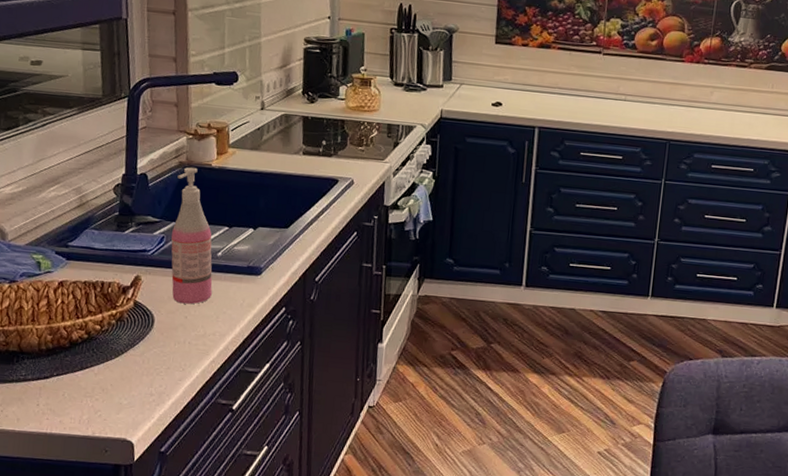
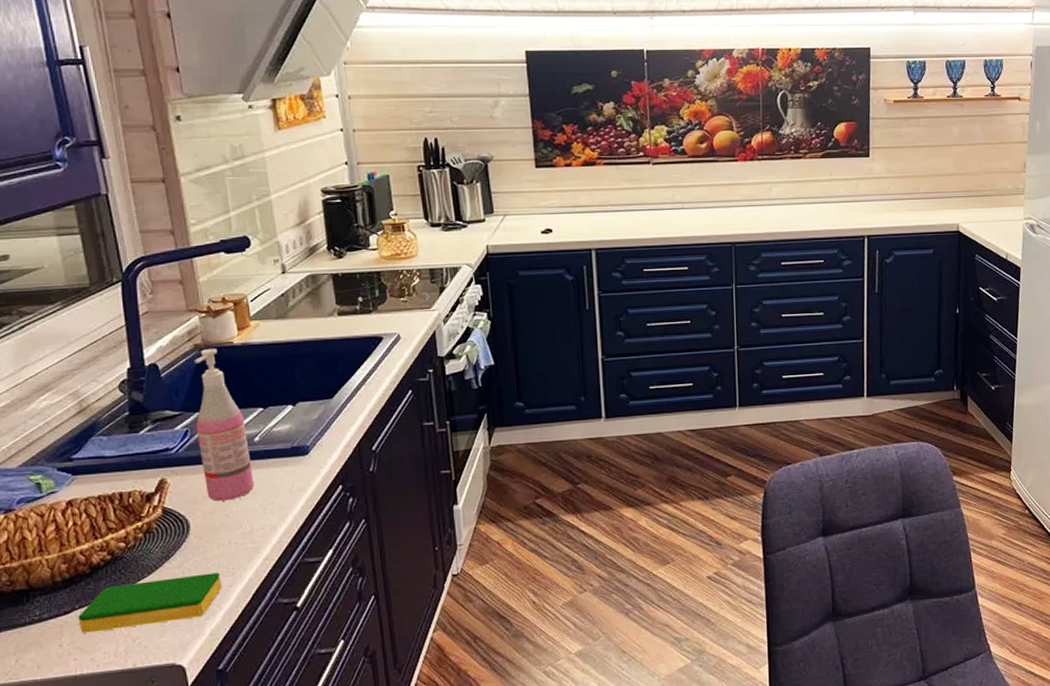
dish sponge: none [54,361,174,403] -> present [78,572,223,634]

